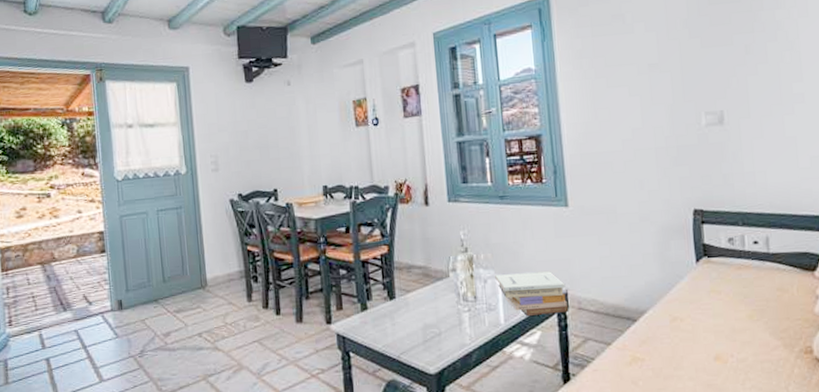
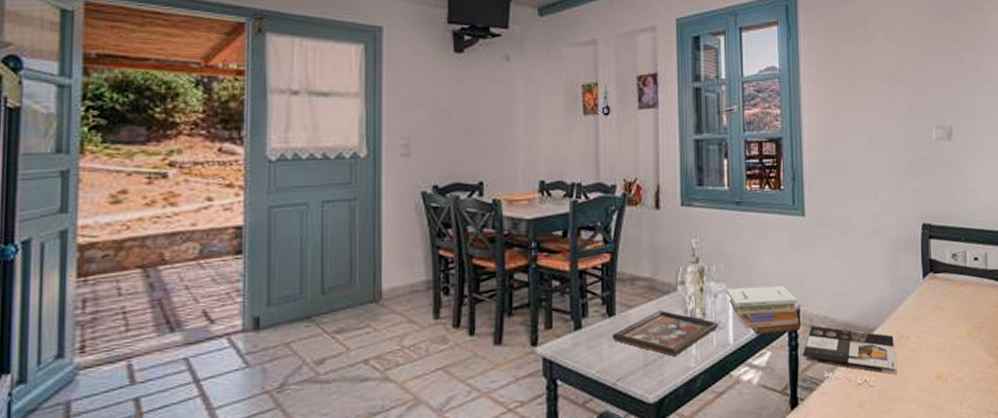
decorative tray: none [393,293,490,334] -> present [611,309,719,356]
magazine: none [572,308,672,365] -> present [802,326,898,386]

